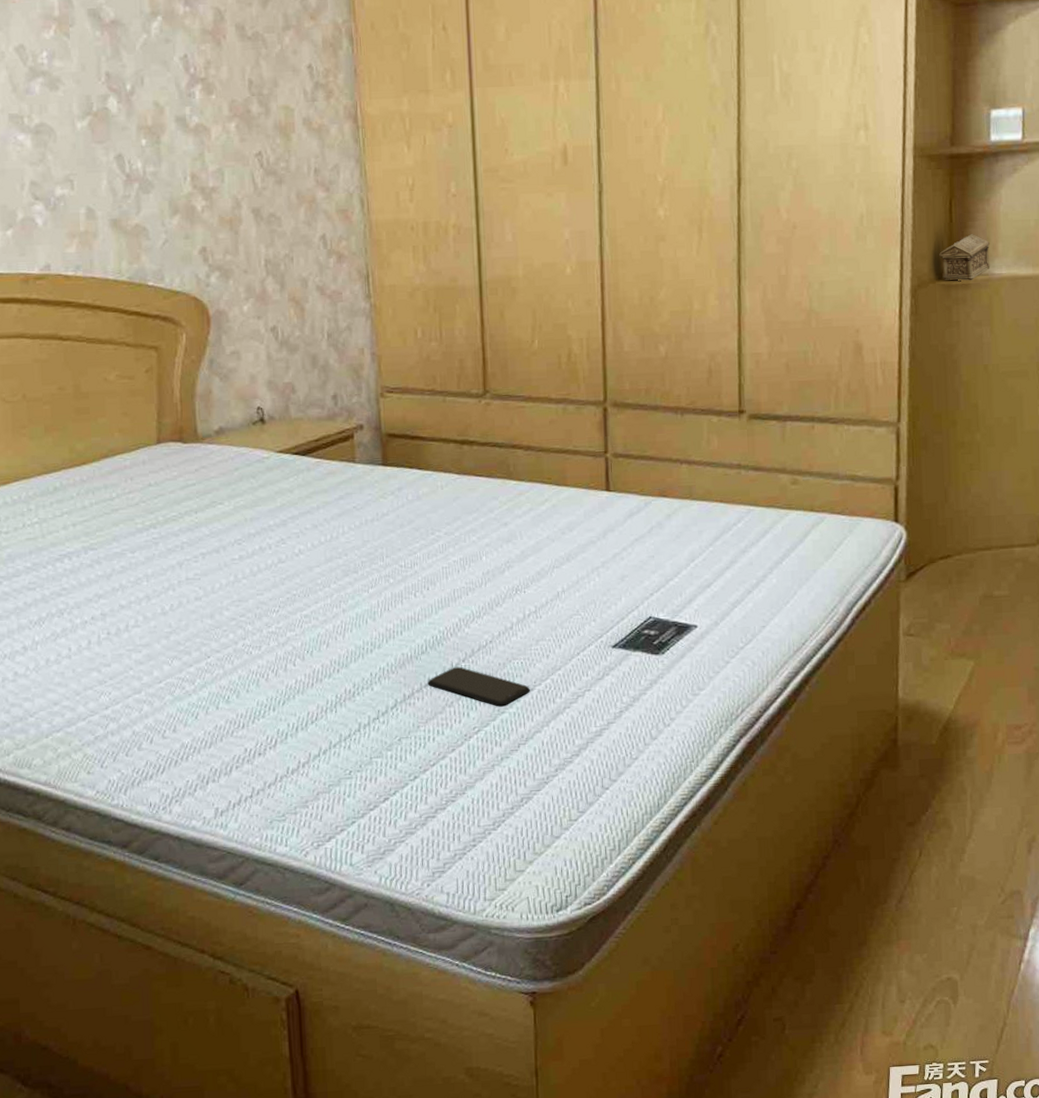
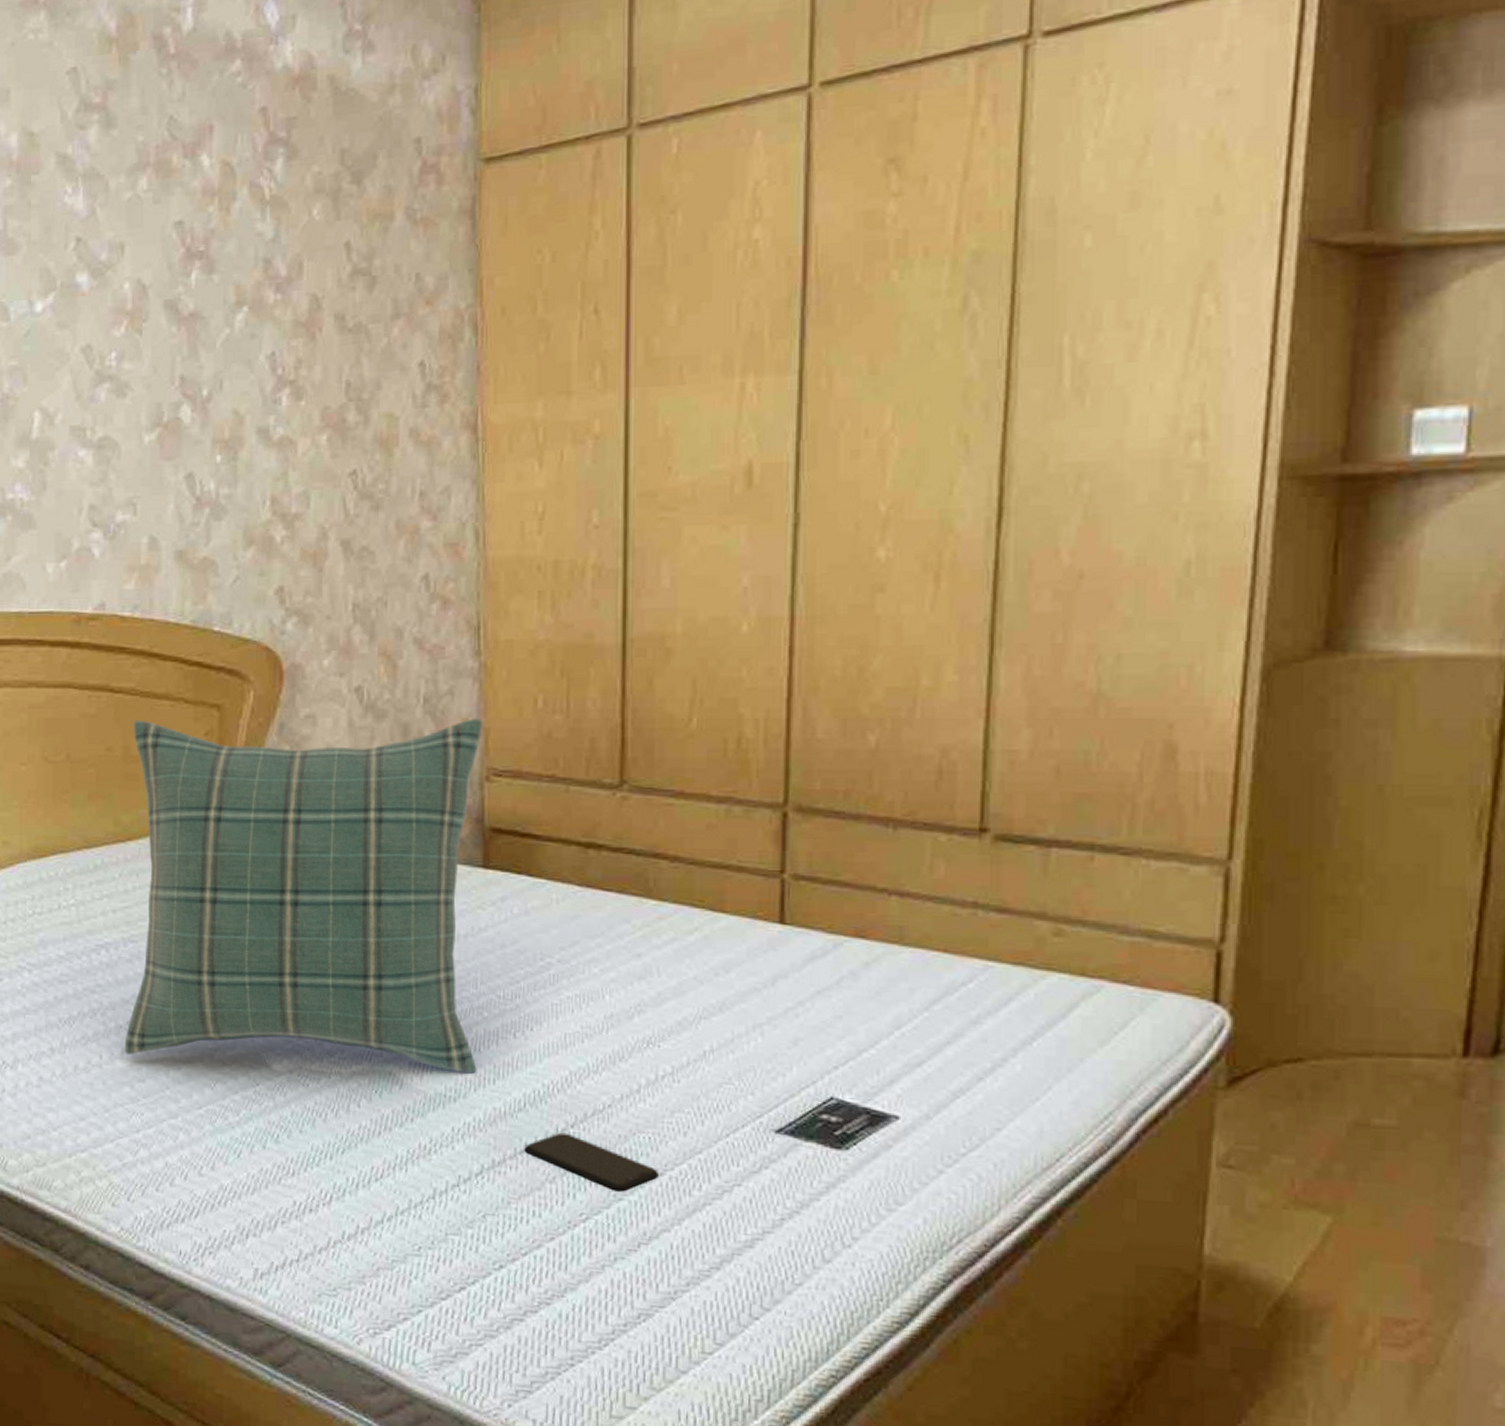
pillow: none [82,348,387,645] -> present [124,718,482,1074]
decorative box: present [939,234,990,281] -> none [1312,592,1399,661]

